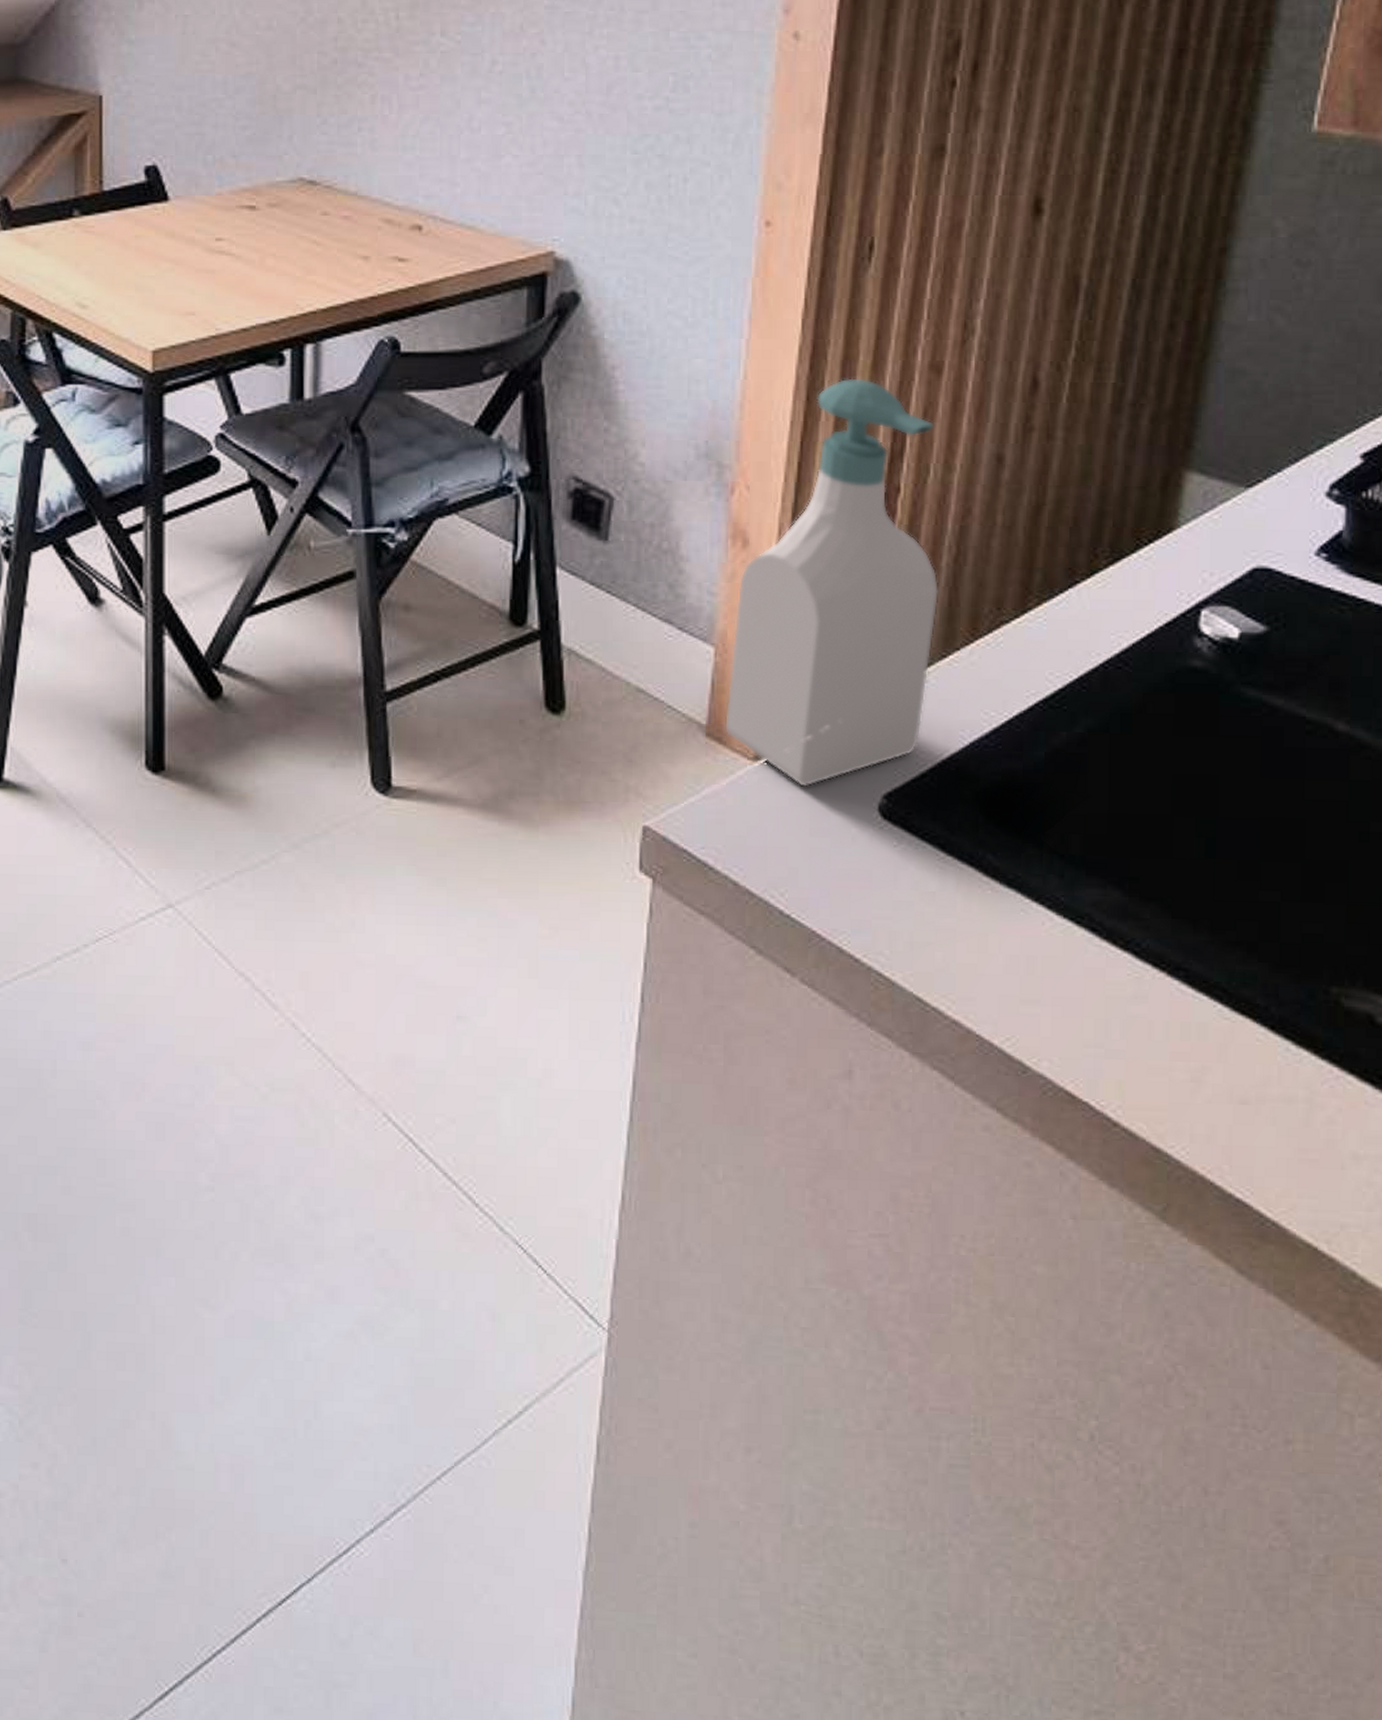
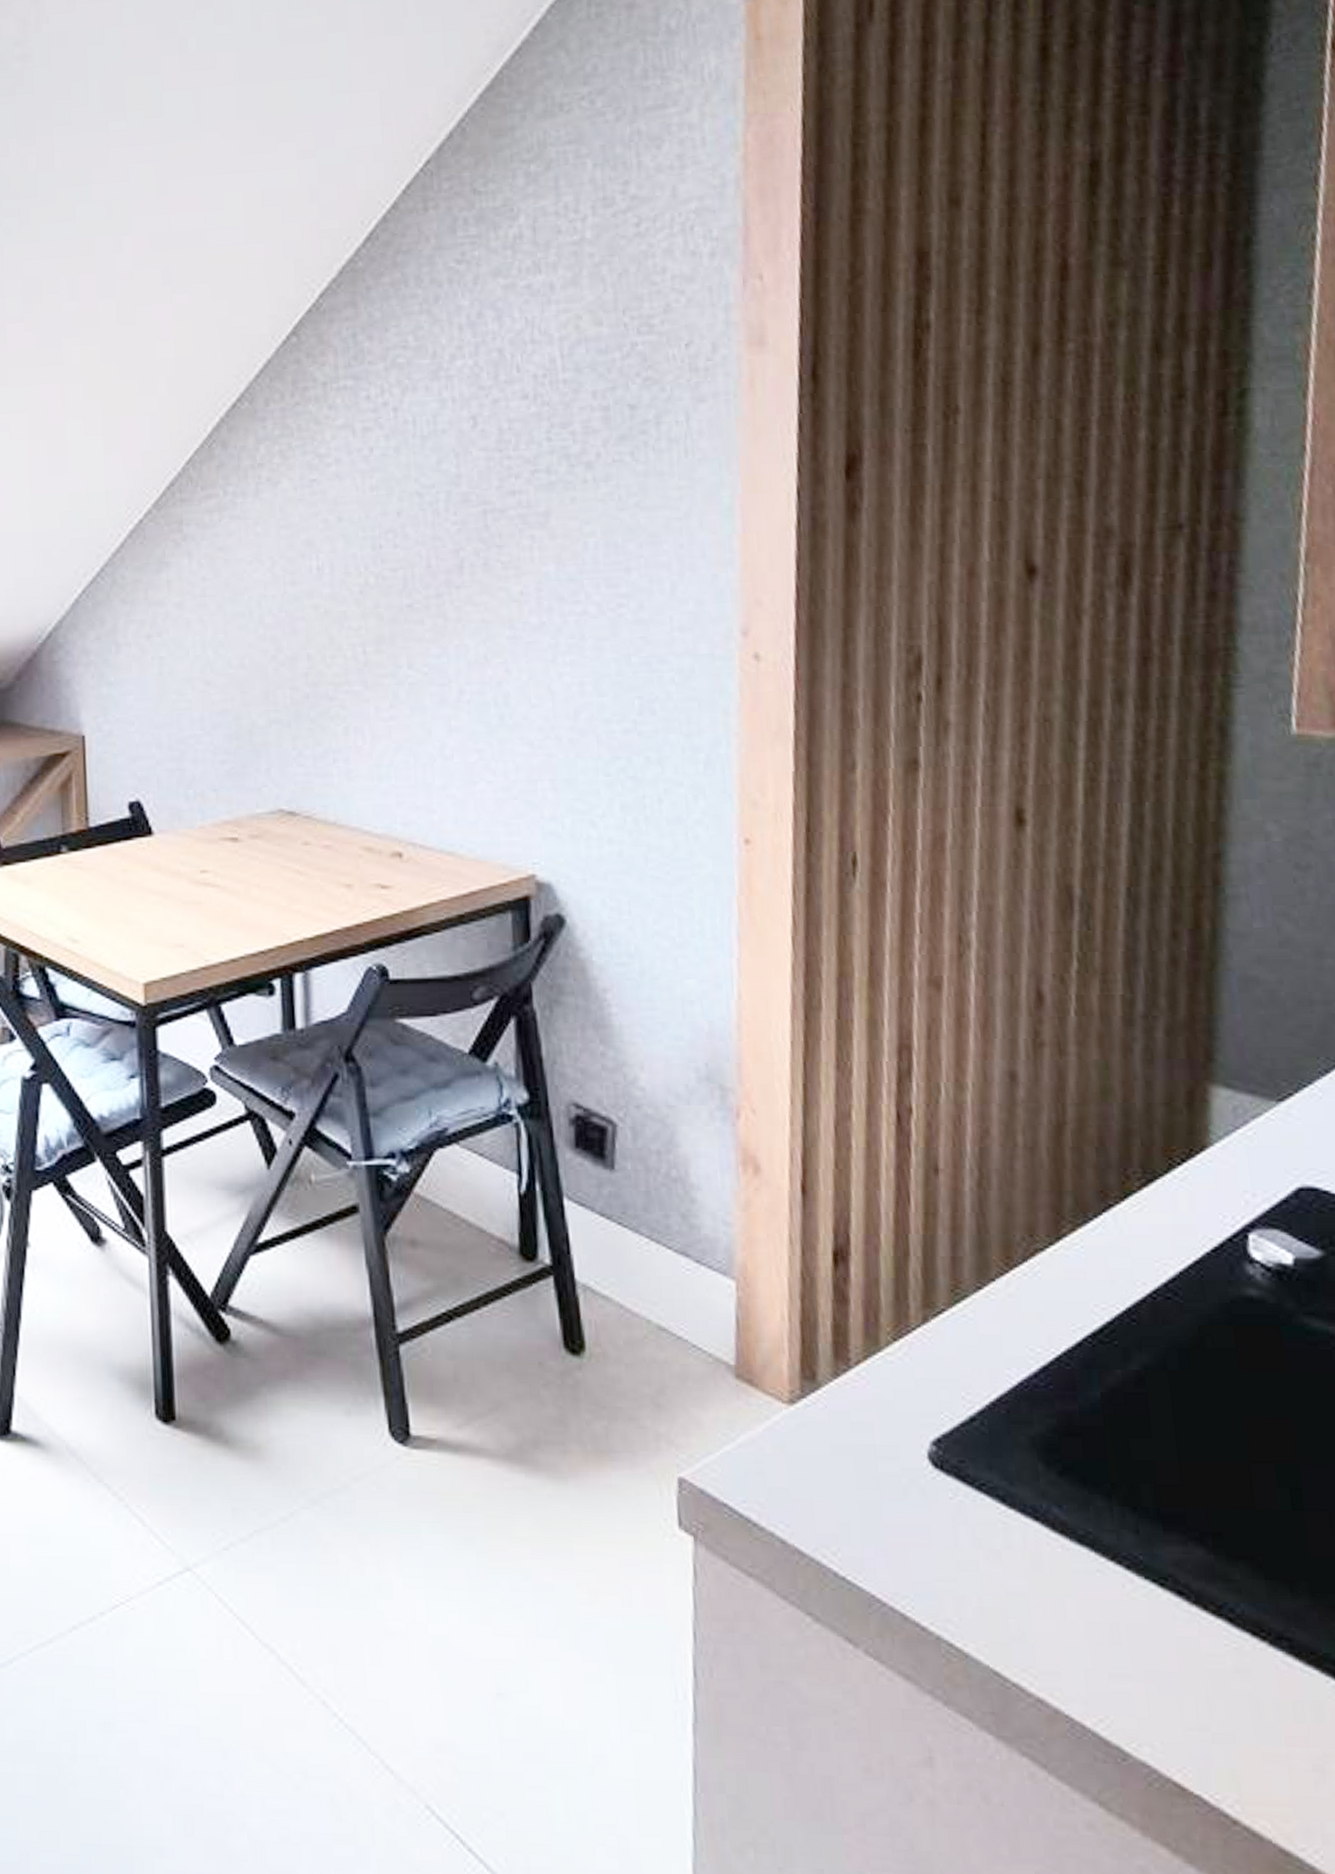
soap bottle: present [724,378,940,787] -> none [753,995,967,1433]

